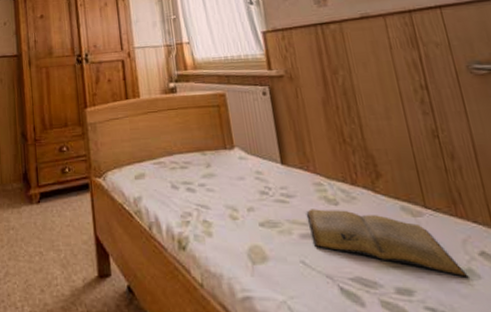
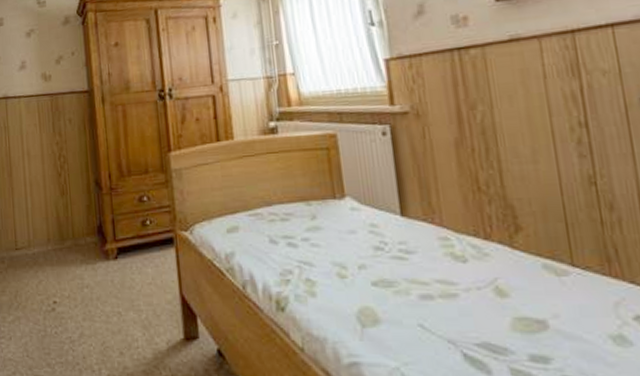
book: present [307,209,469,277] -> none [429,267,618,344]

